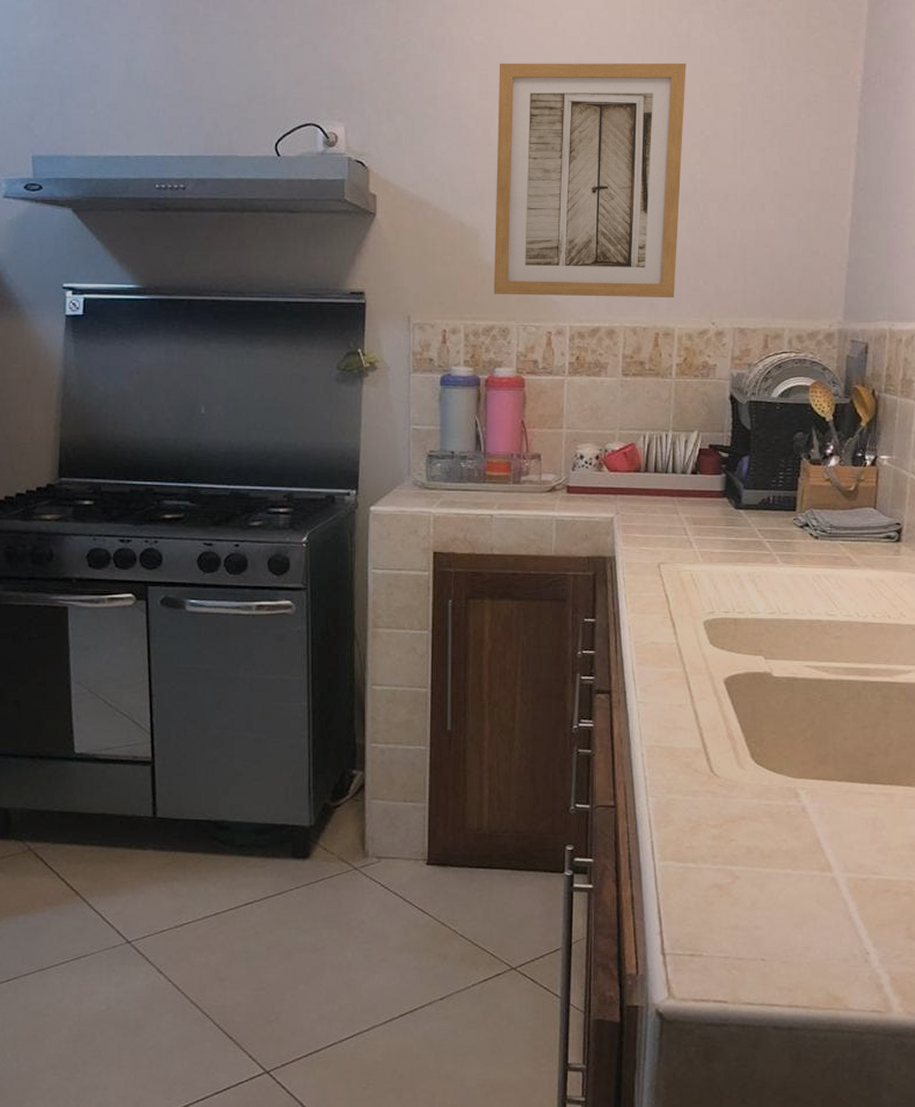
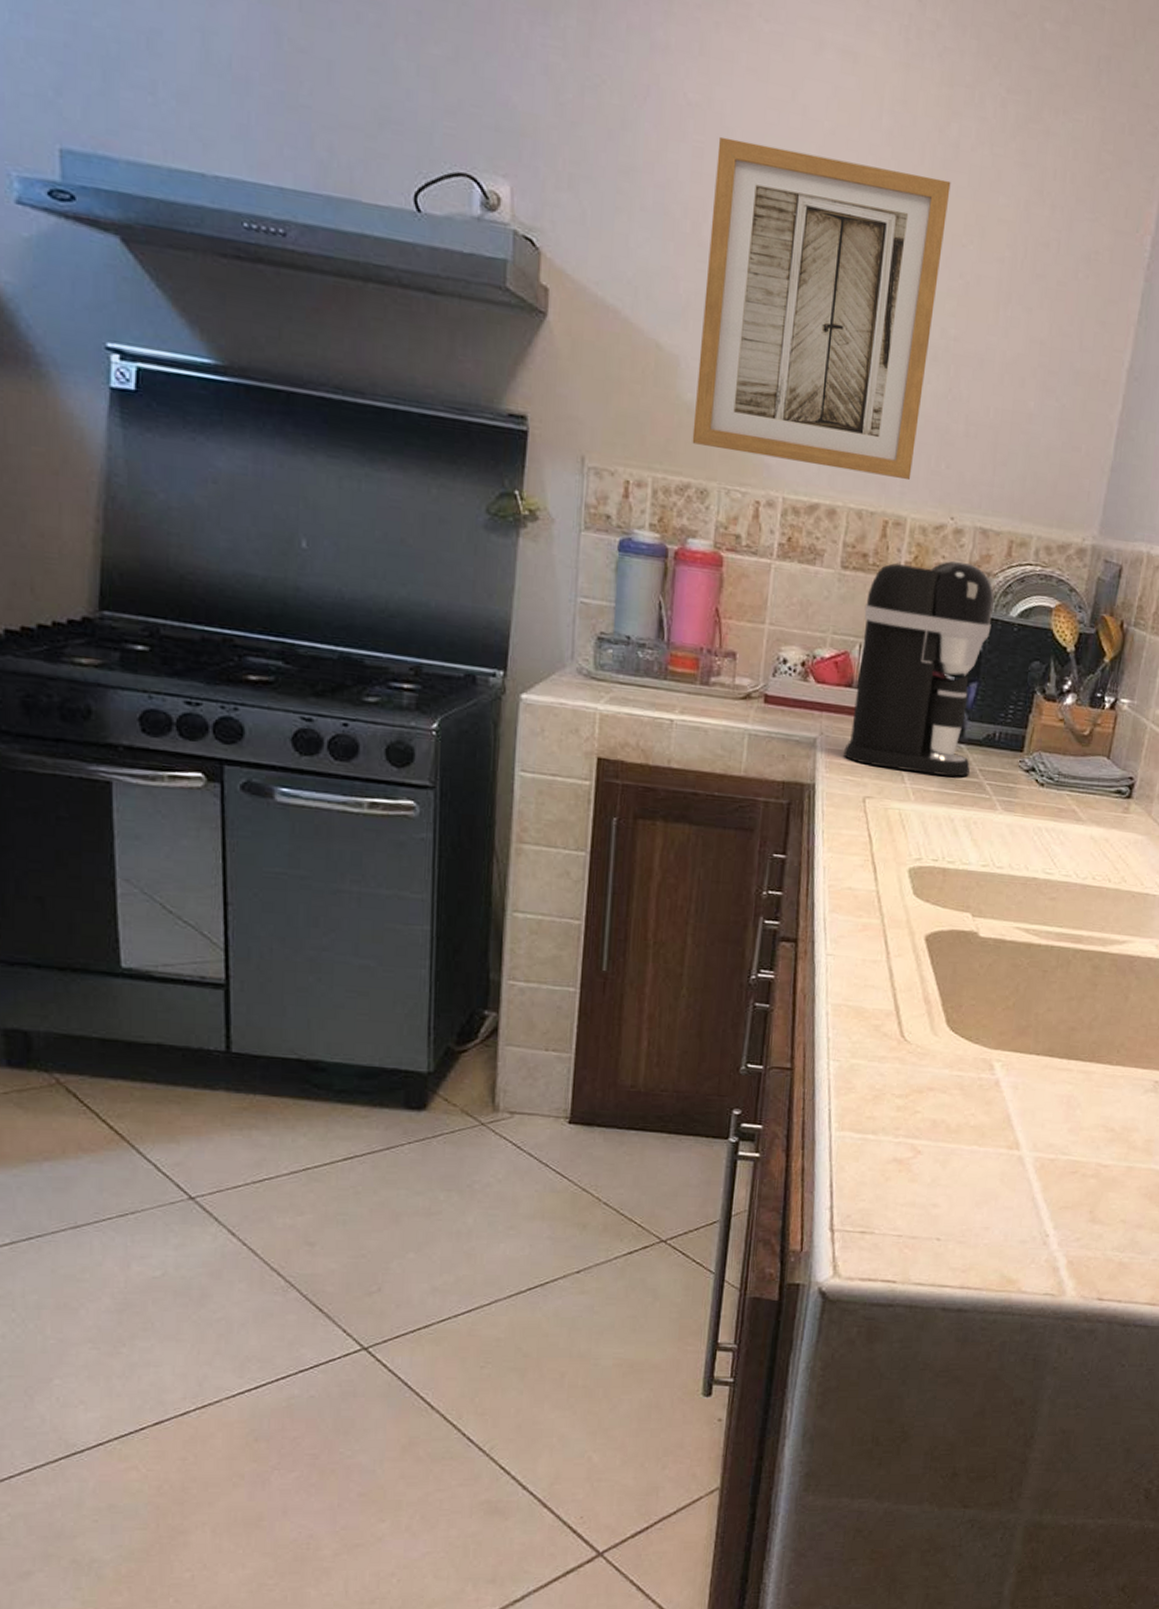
coffee maker: none [638,357,756,538] -> present [844,560,994,777]

